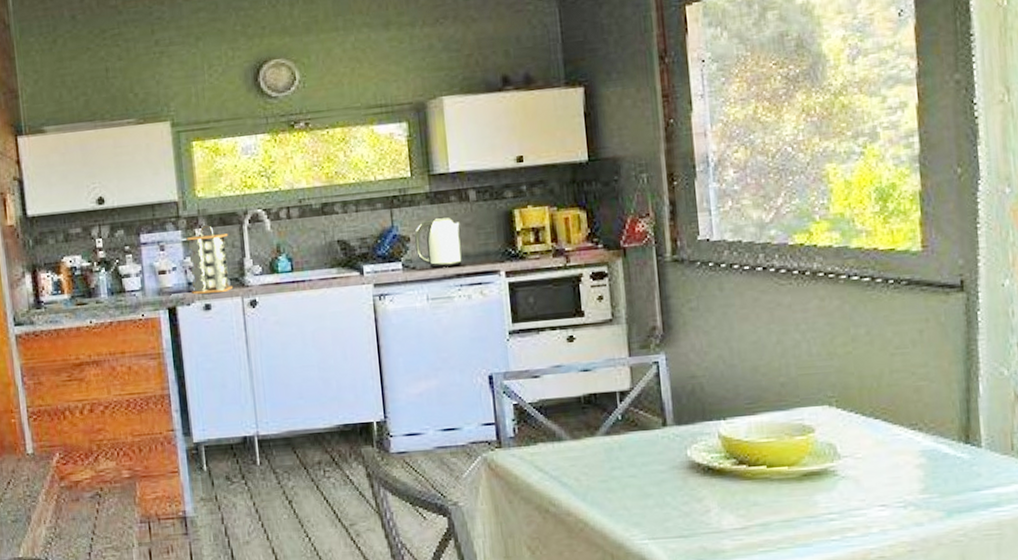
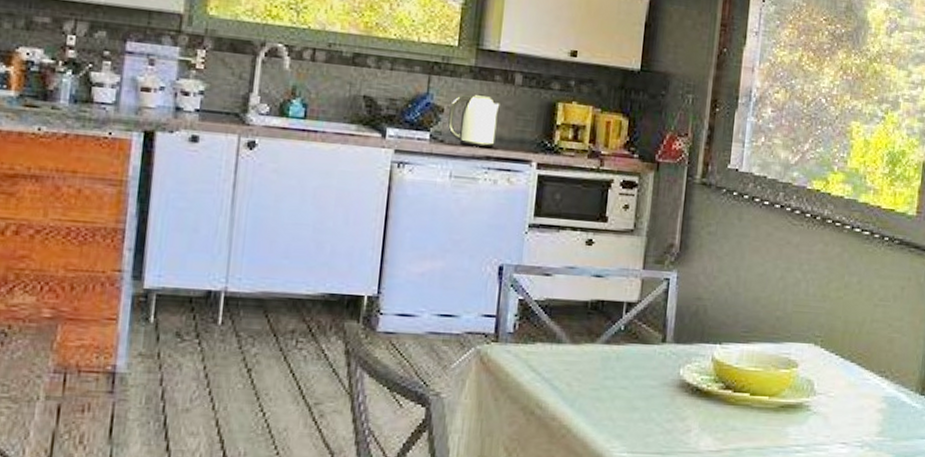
spice rack: present [186,225,234,295] -> none [177,47,237,127]

